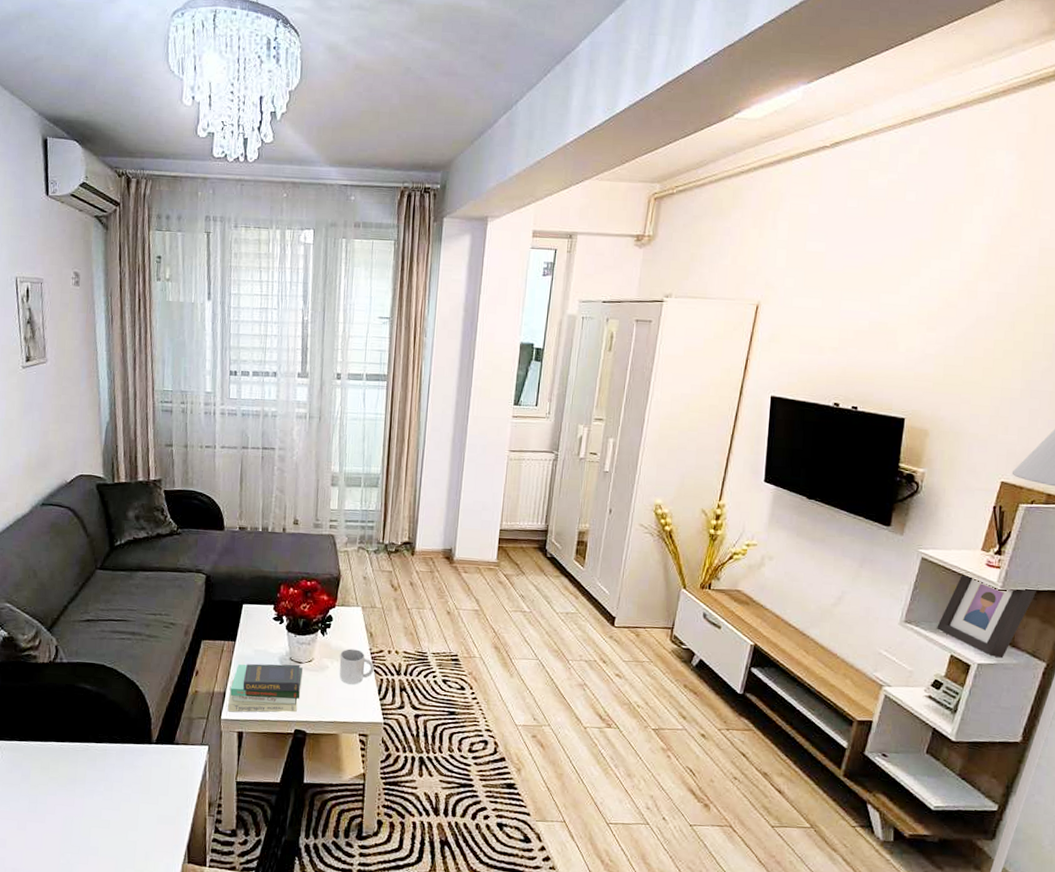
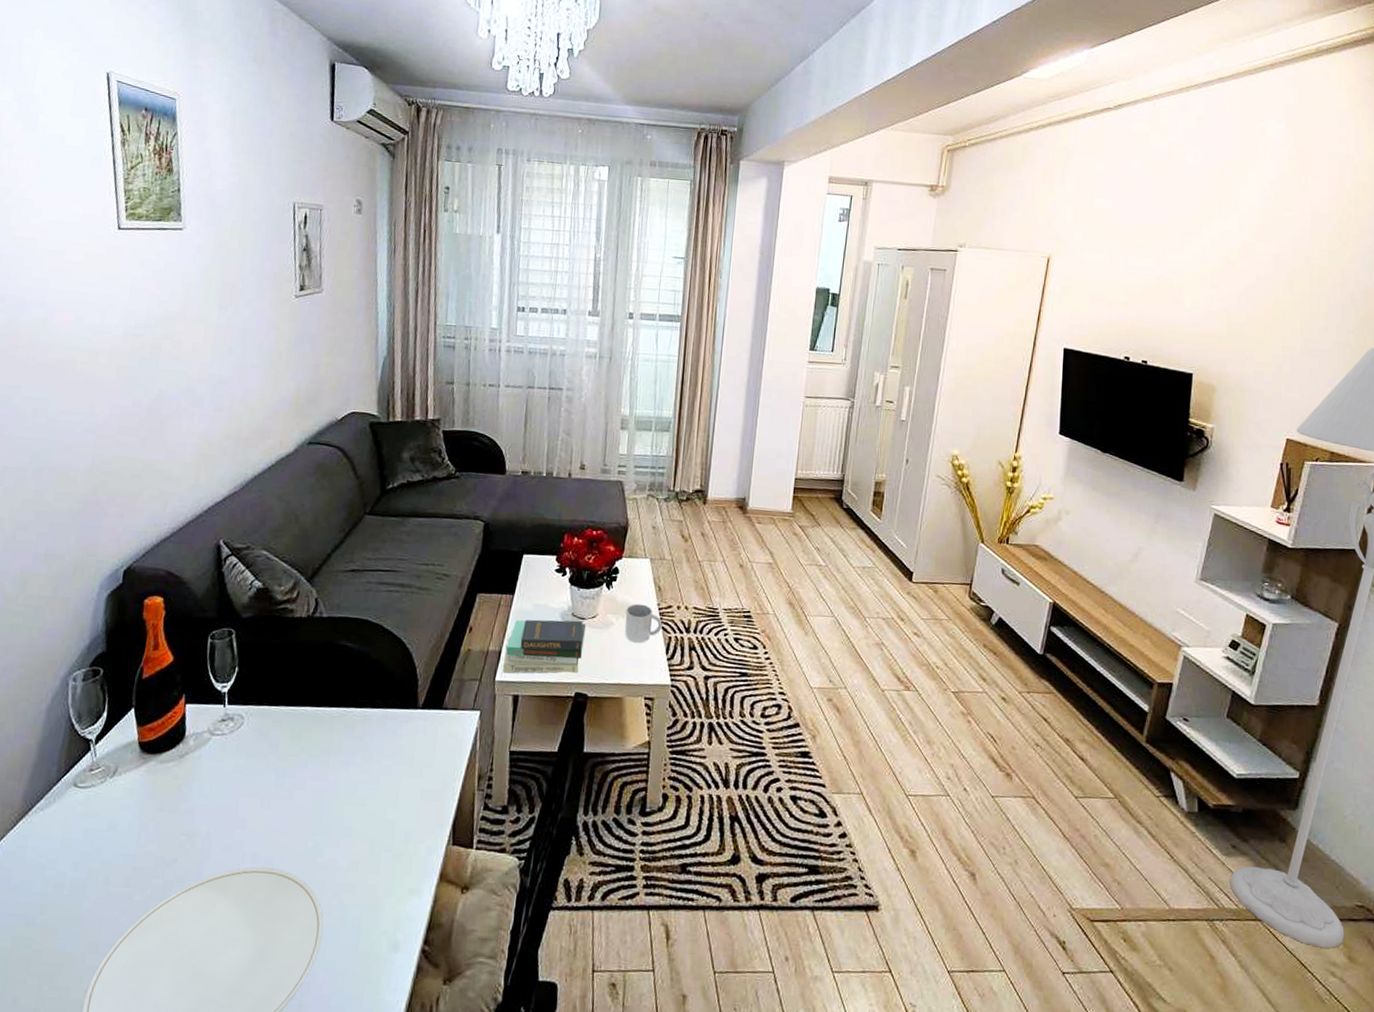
picture frame: present [937,572,1039,658] -> none [1232,529,1327,618]

